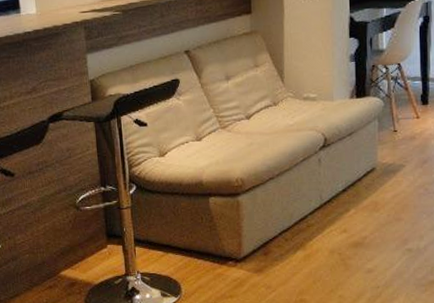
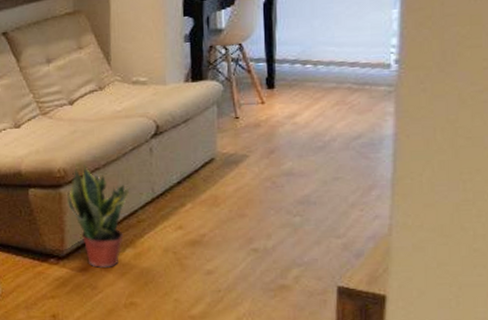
potted plant: none [244,174,301,269] -> present [67,164,130,268]

